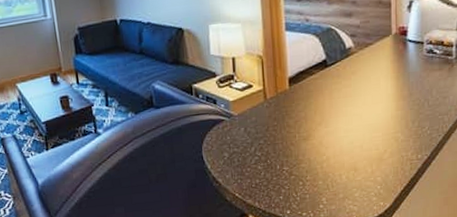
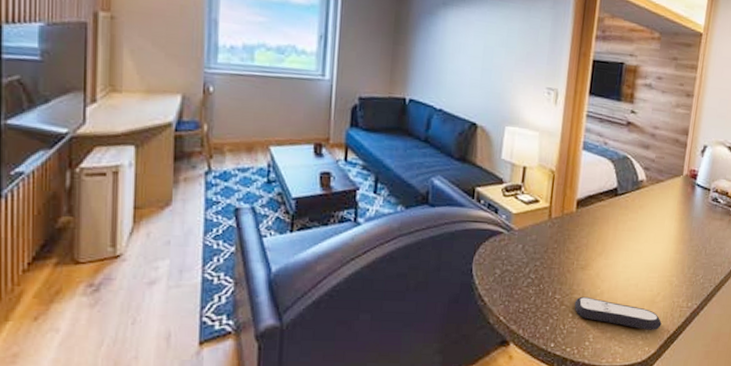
remote control: none [303,164,393,187] -> present [574,296,662,330]

